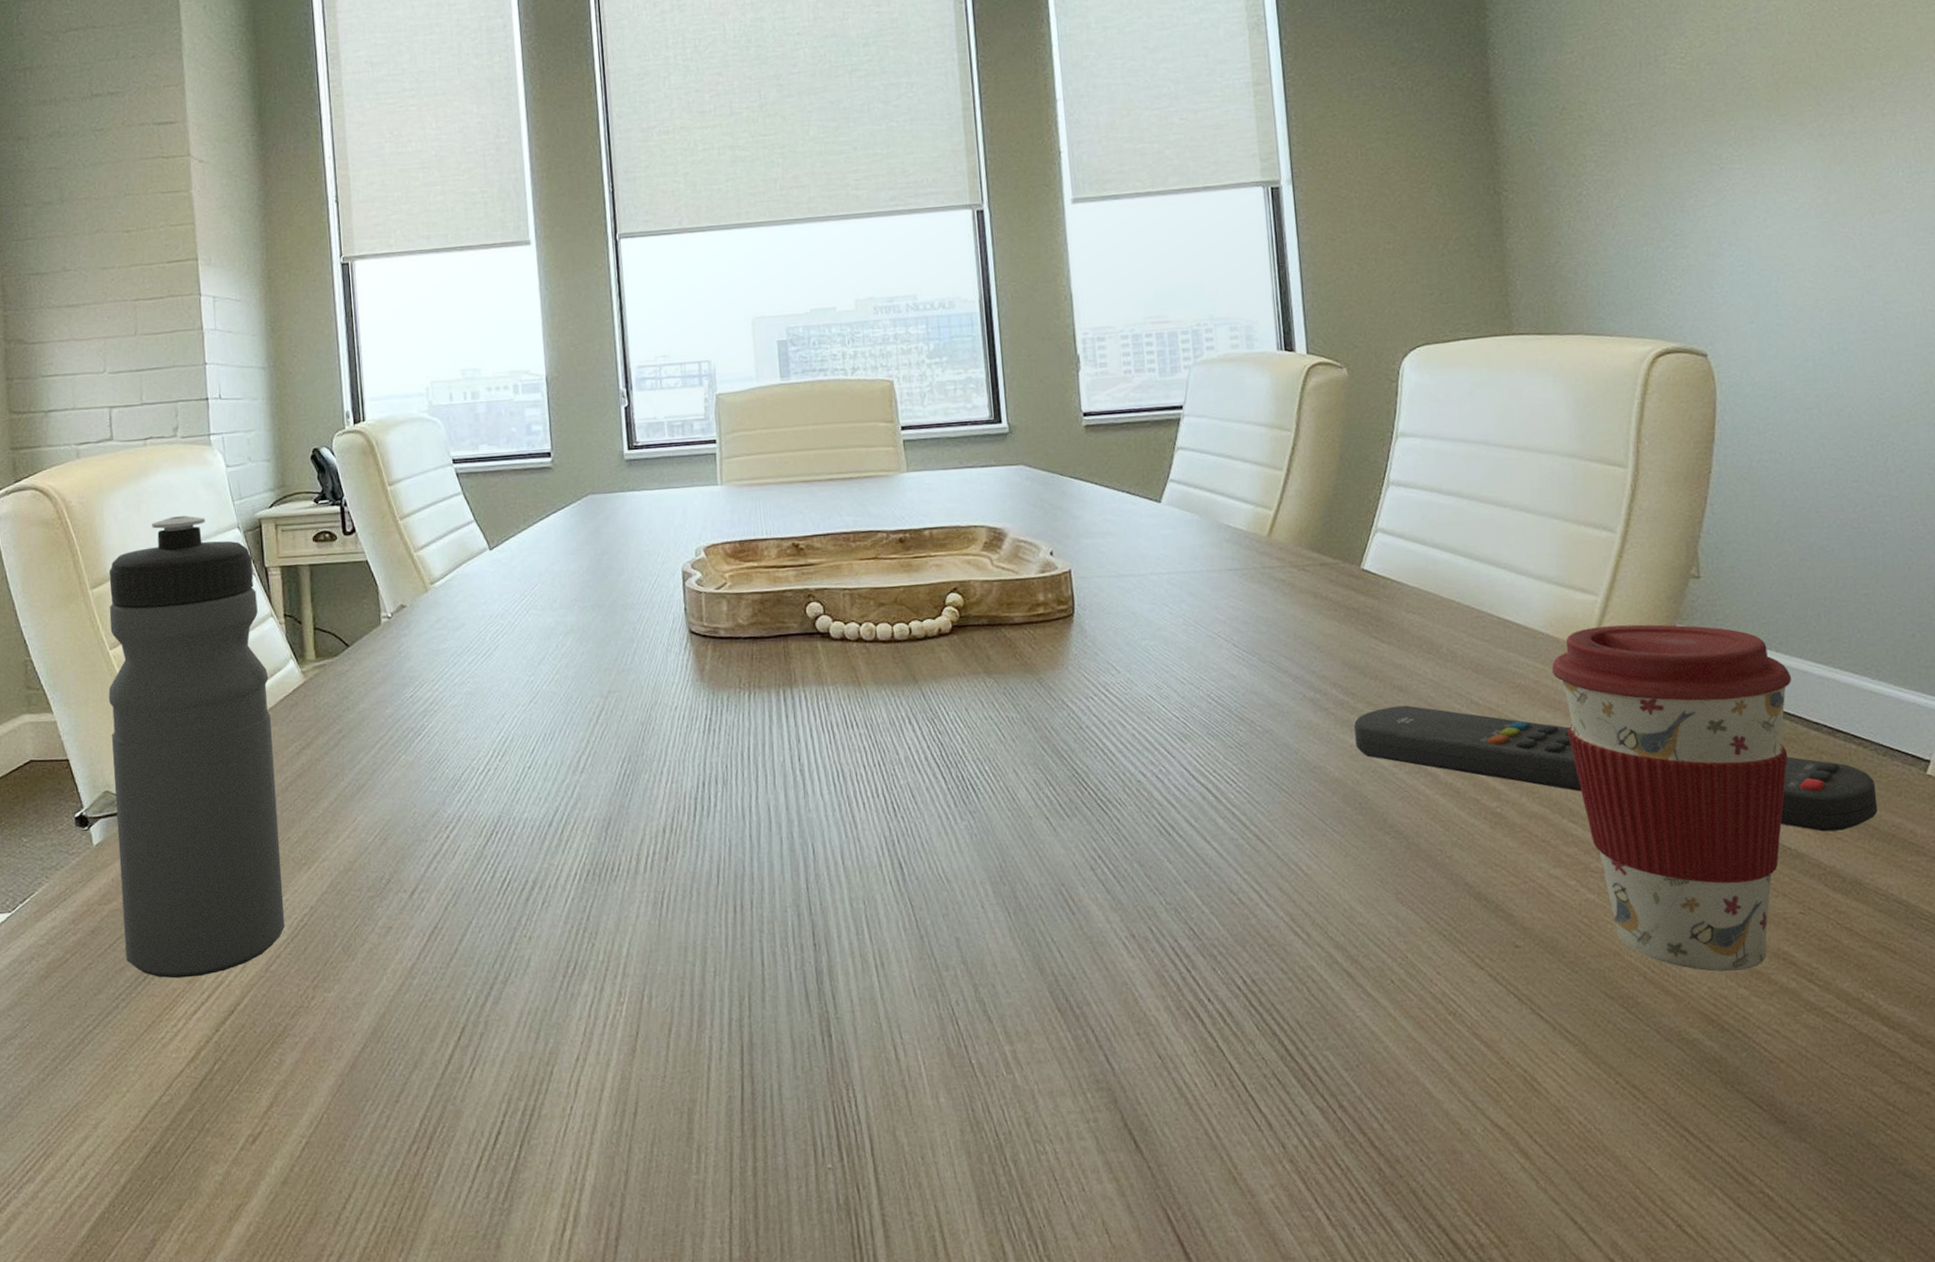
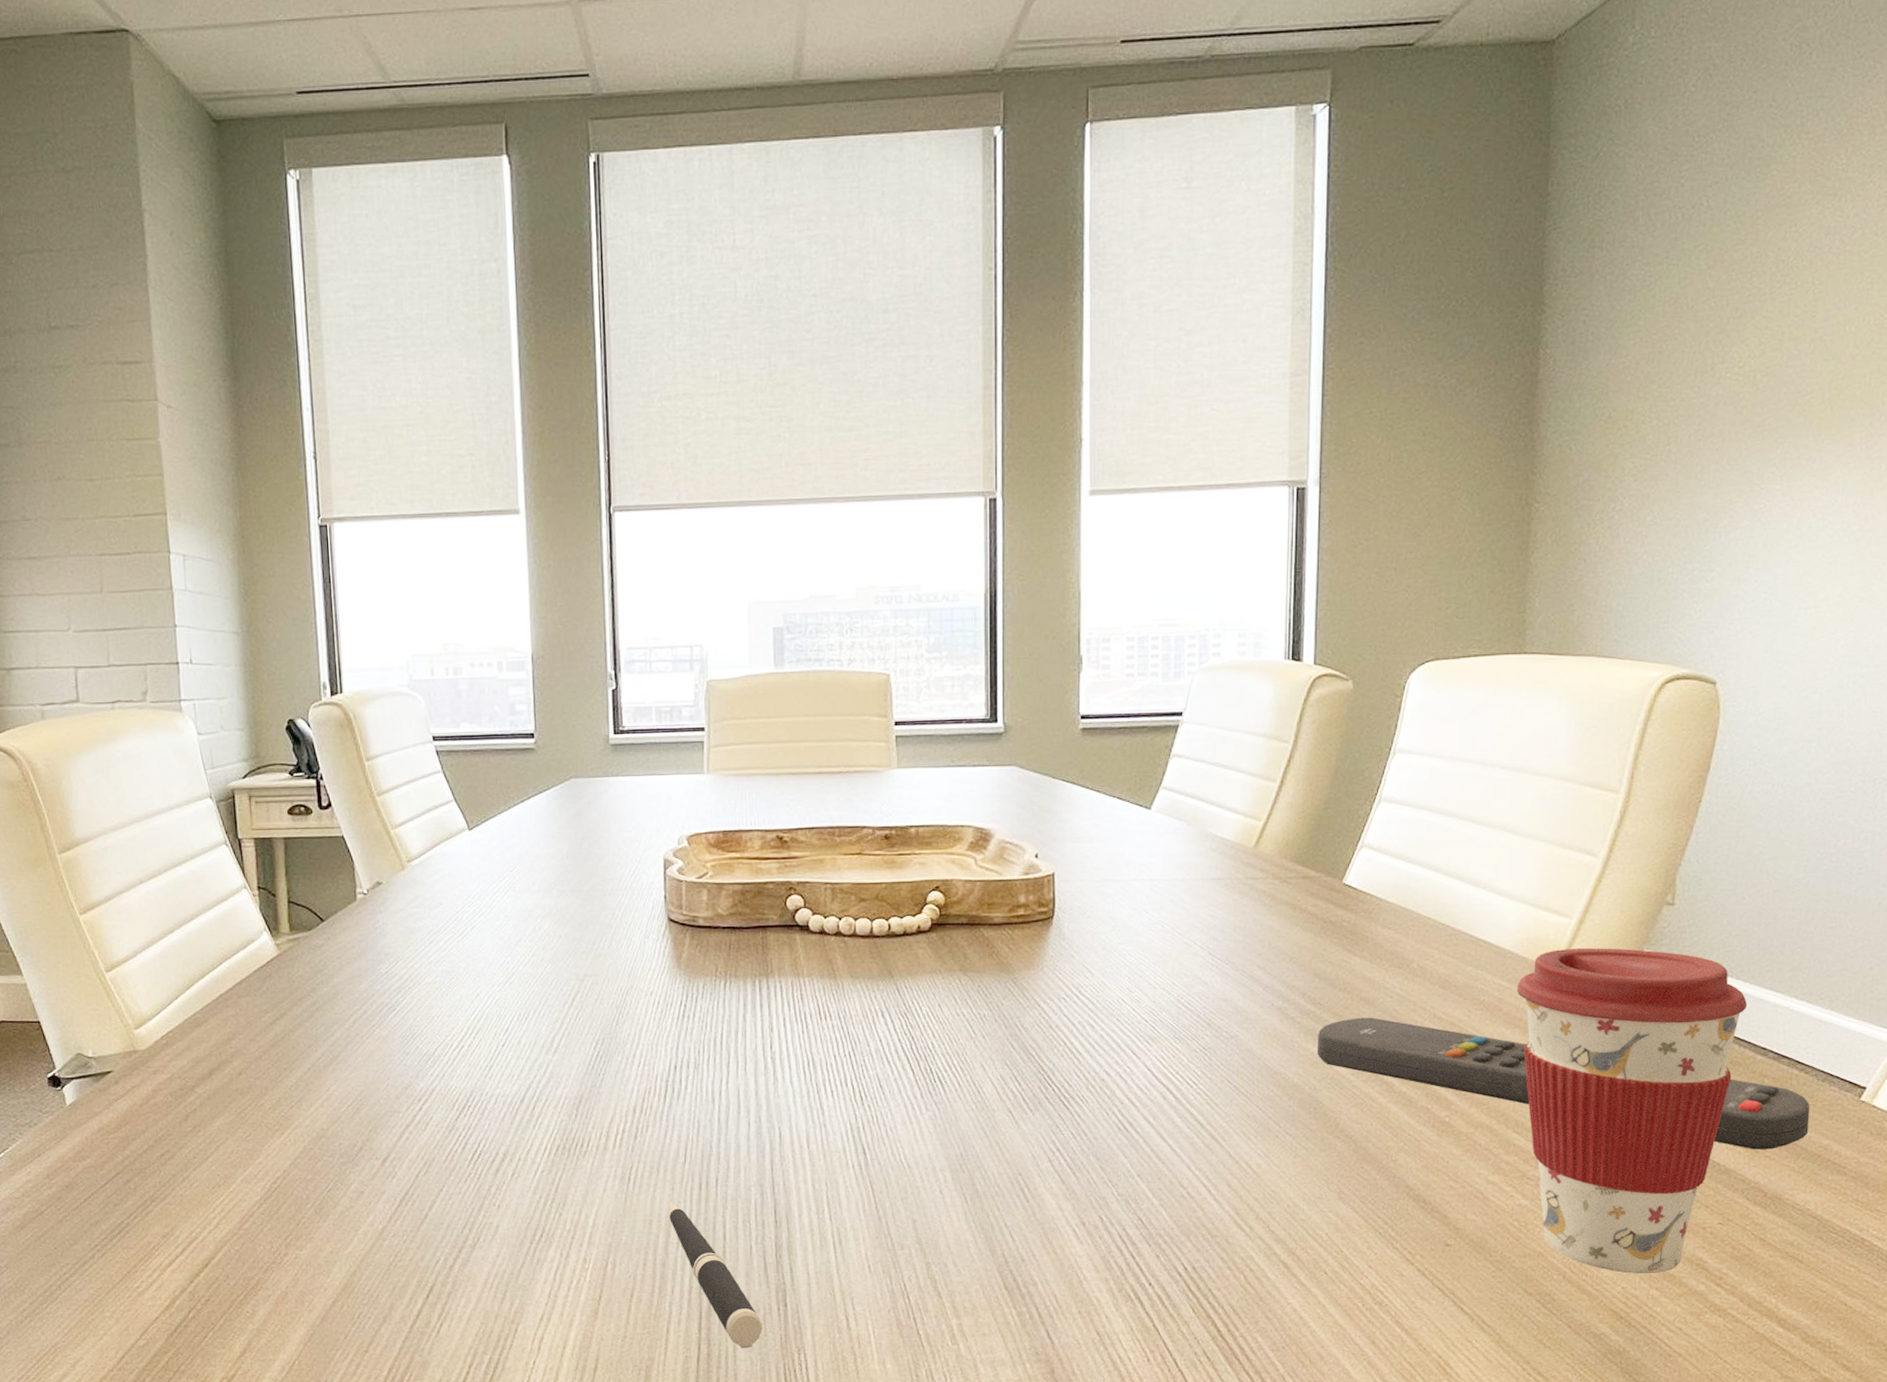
water bottle: present [109,515,285,979] -> none [77,783,259,1233]
pen: none [703,927,807,1086] -> present [668,1201,762,1349]

